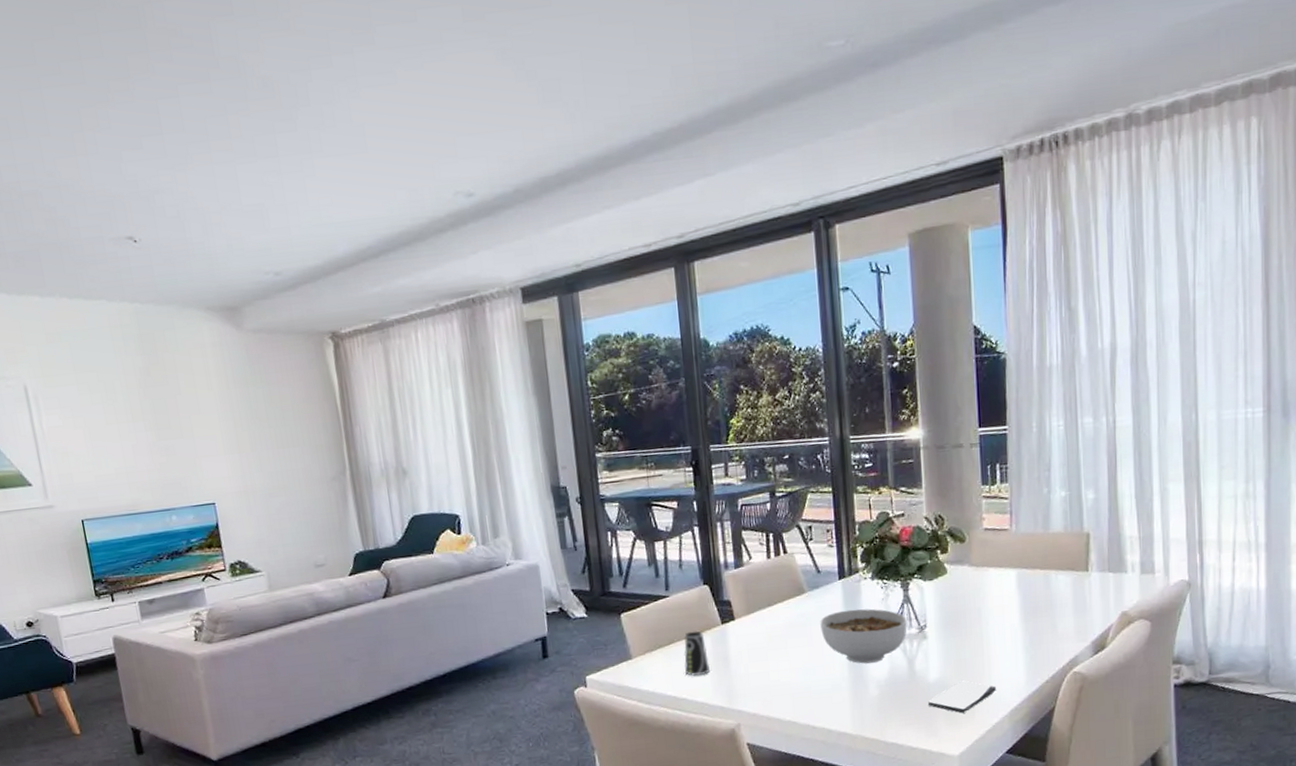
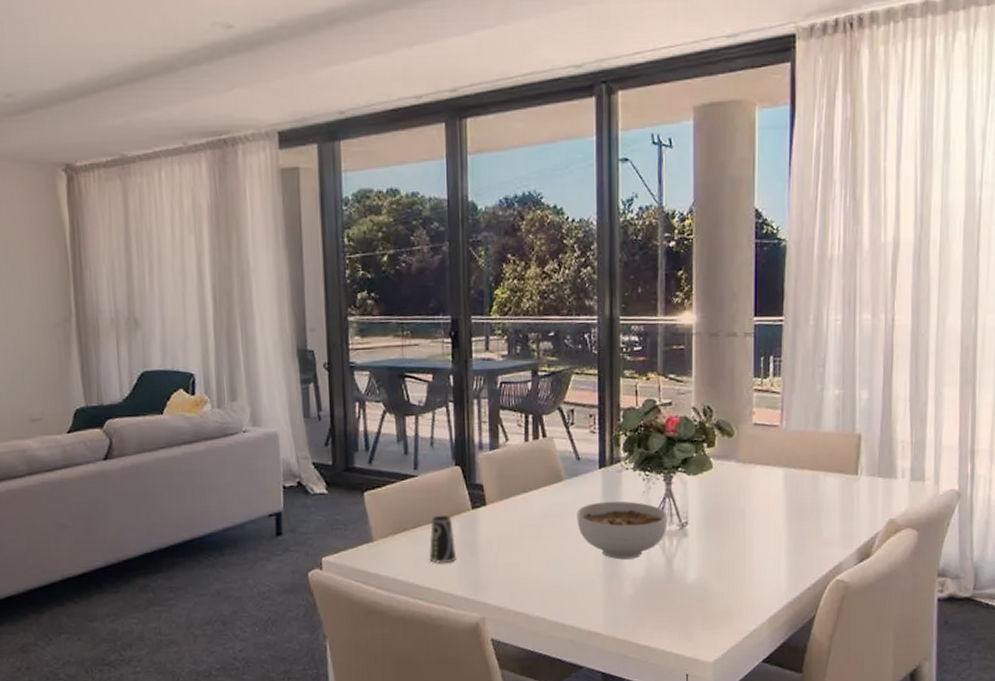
smartphone: present [928,680,997,713] -> none [685,583,757,618]

